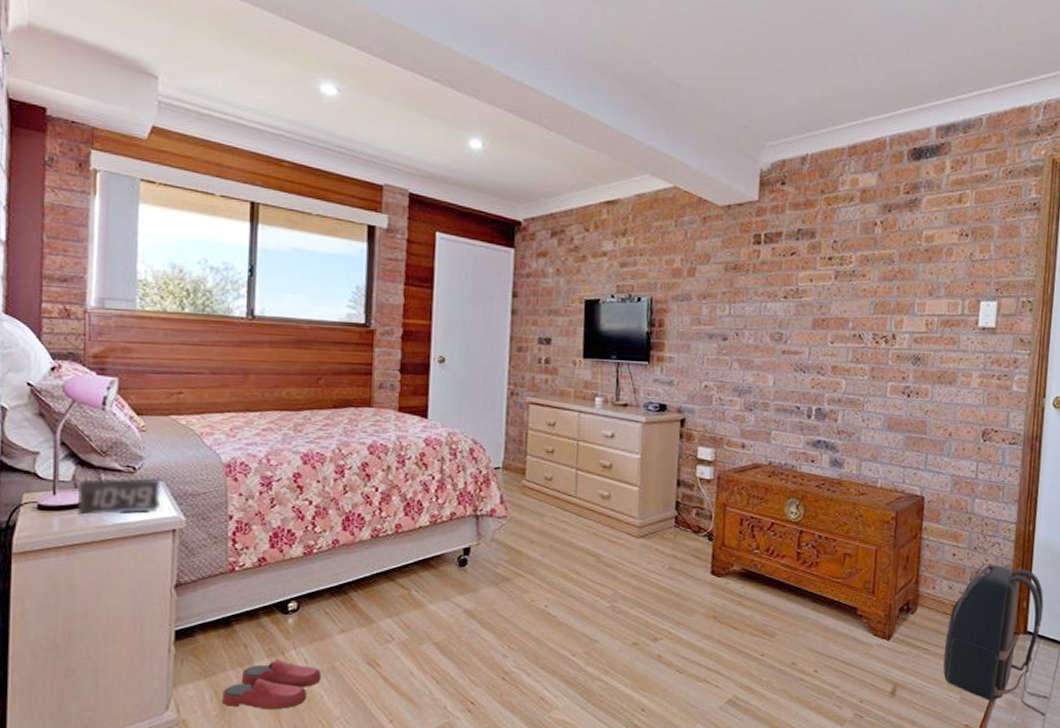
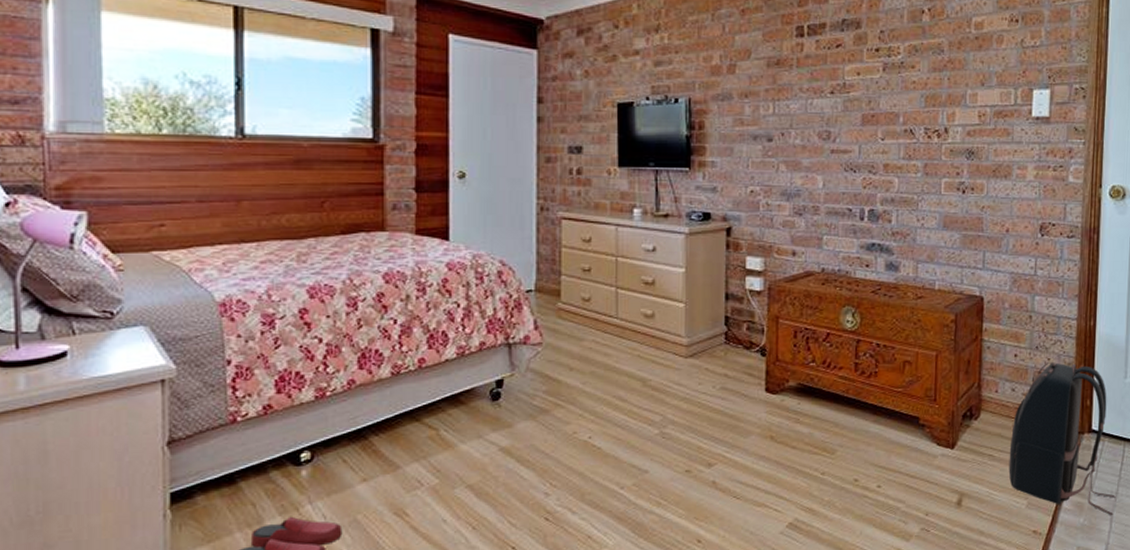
alarm clock: present [76,477,162,515] -> none [44,322,146,370]

